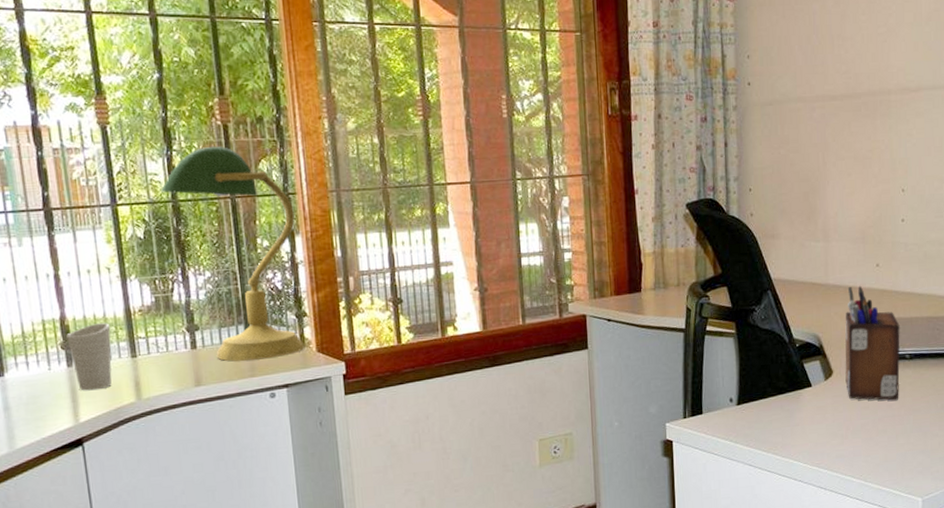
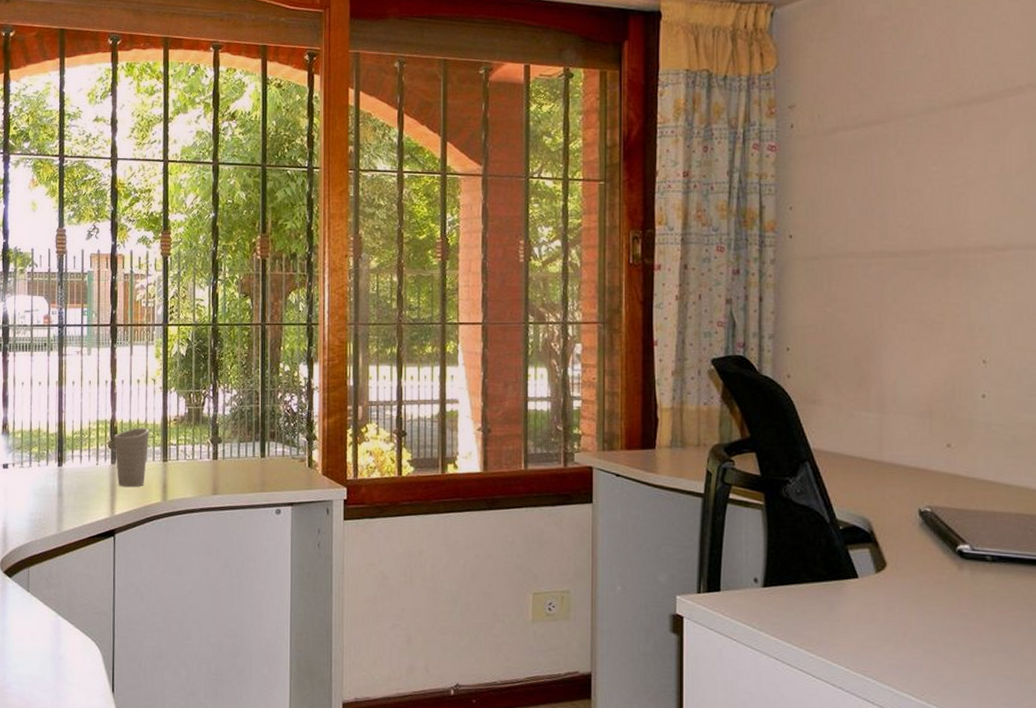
desk lamp: present [160,146,305,362] -> none [203,277,315,476]
desk organizer: present [845,285,900,401] -> none [903,466,979,609]

